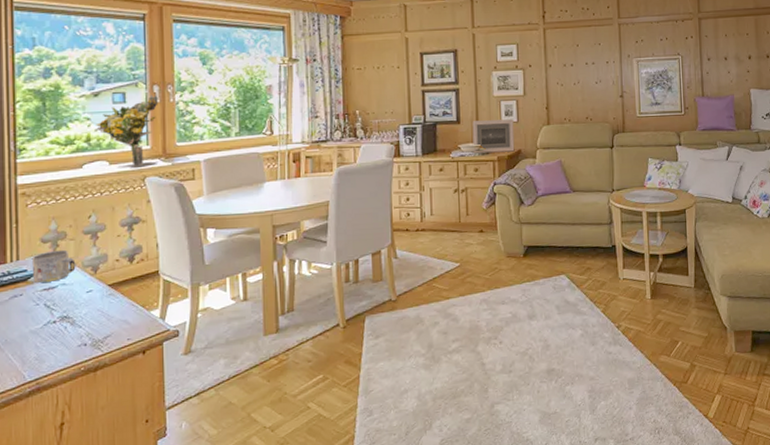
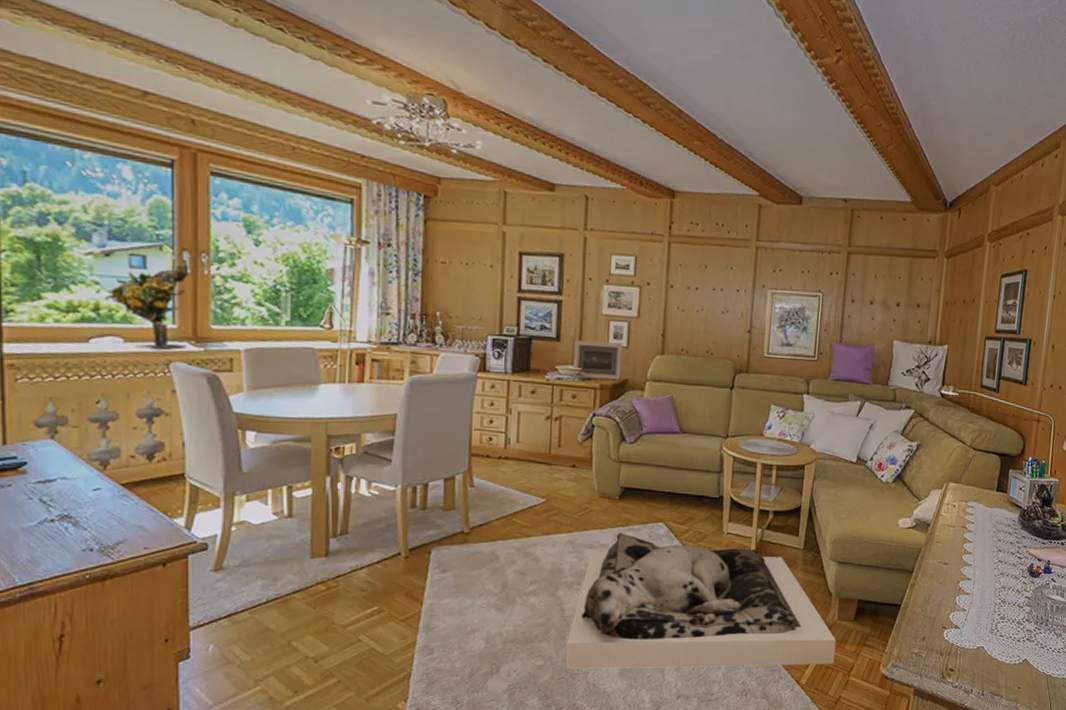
mug: present [31,249,76,284] -> none [22,437,80,475]
dog bed: none [489,287,738,421] -> present [565,533,836,669]

